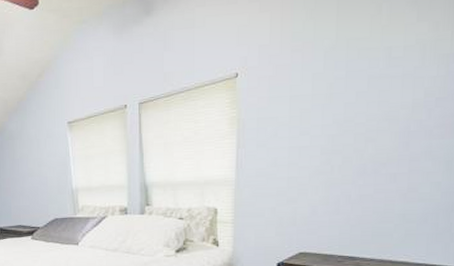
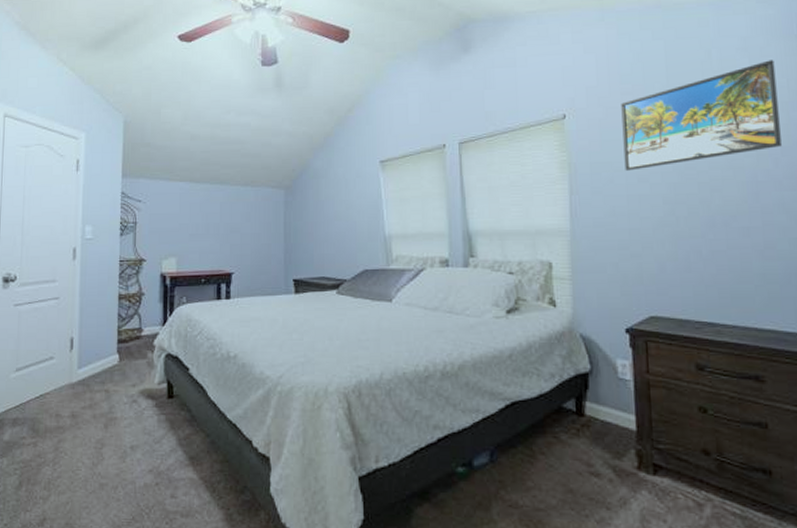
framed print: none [289,12,442,125] -> present [621,60,782,171]

